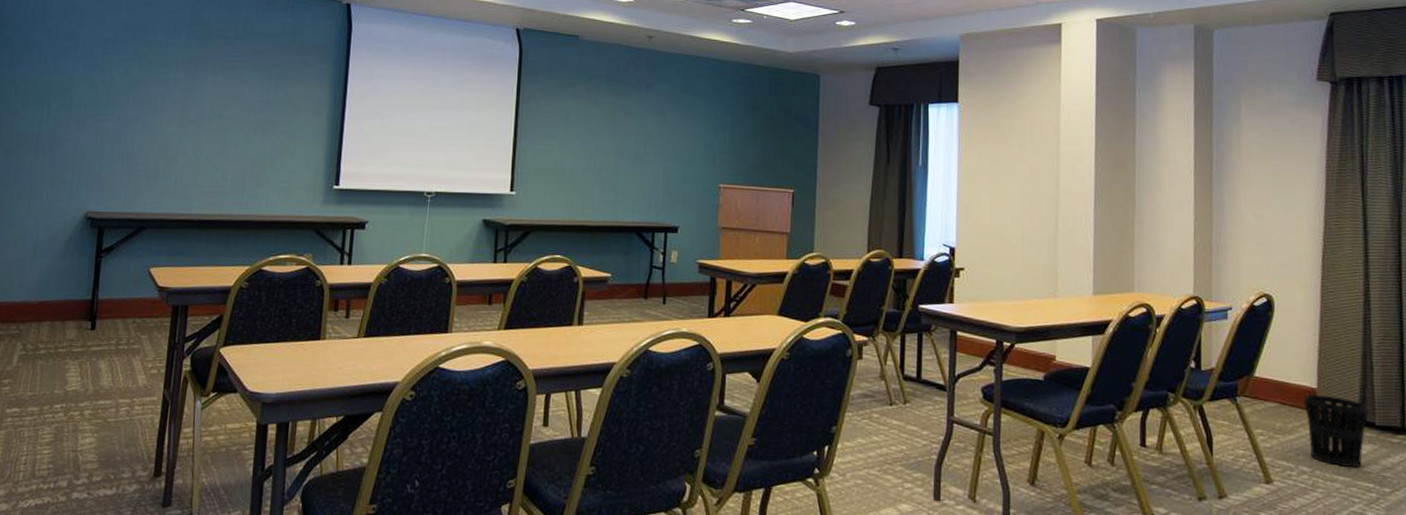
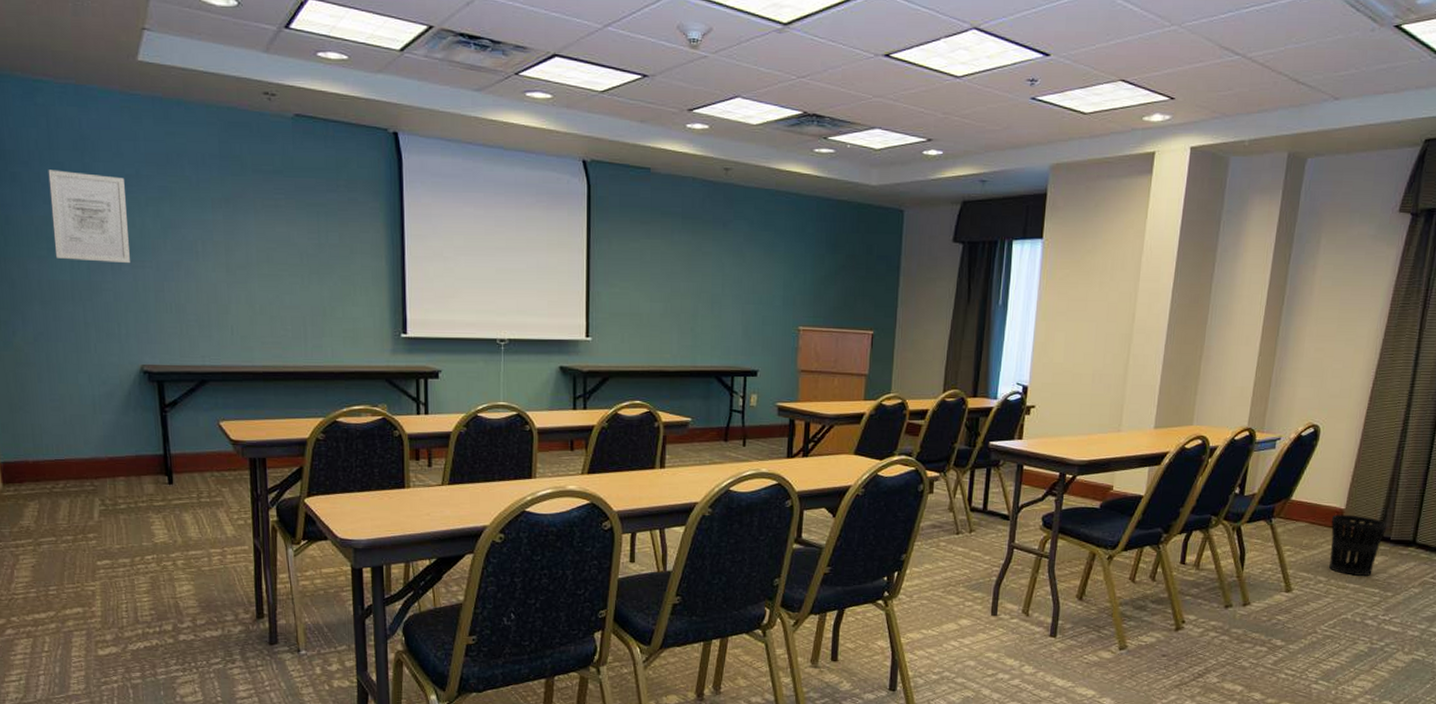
wall art: none [29,34,102,118] -> present [48,169,130,264]

